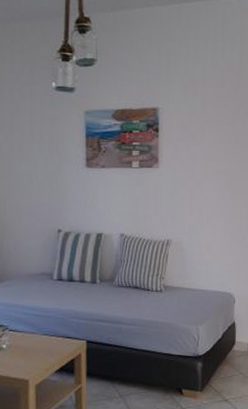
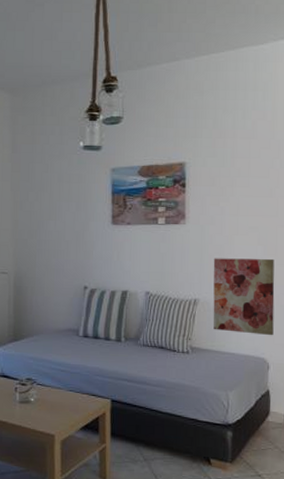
wall art: none [184,200,240,272] -> present [213,258,275,336]

